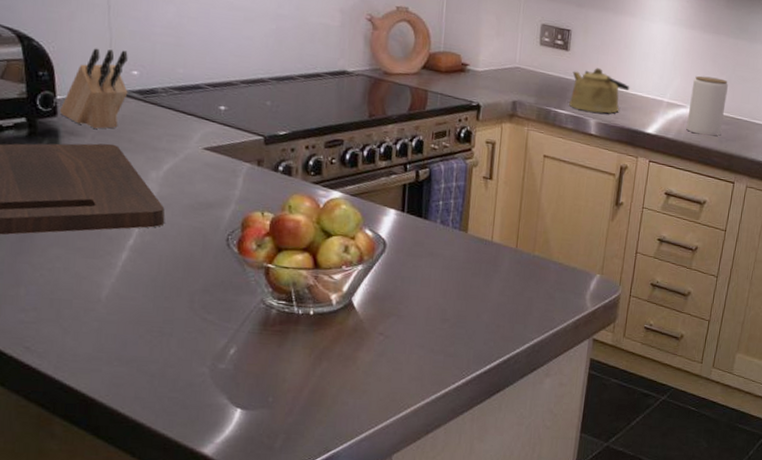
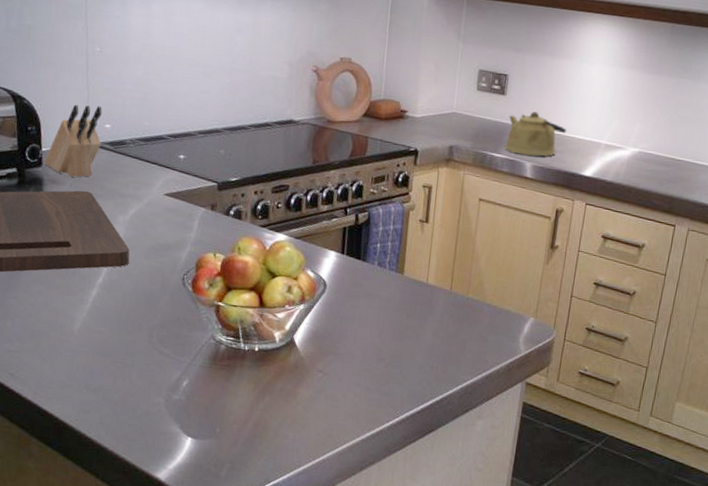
jar: present [686,76,728,136] -> none [625,117,670,178]

